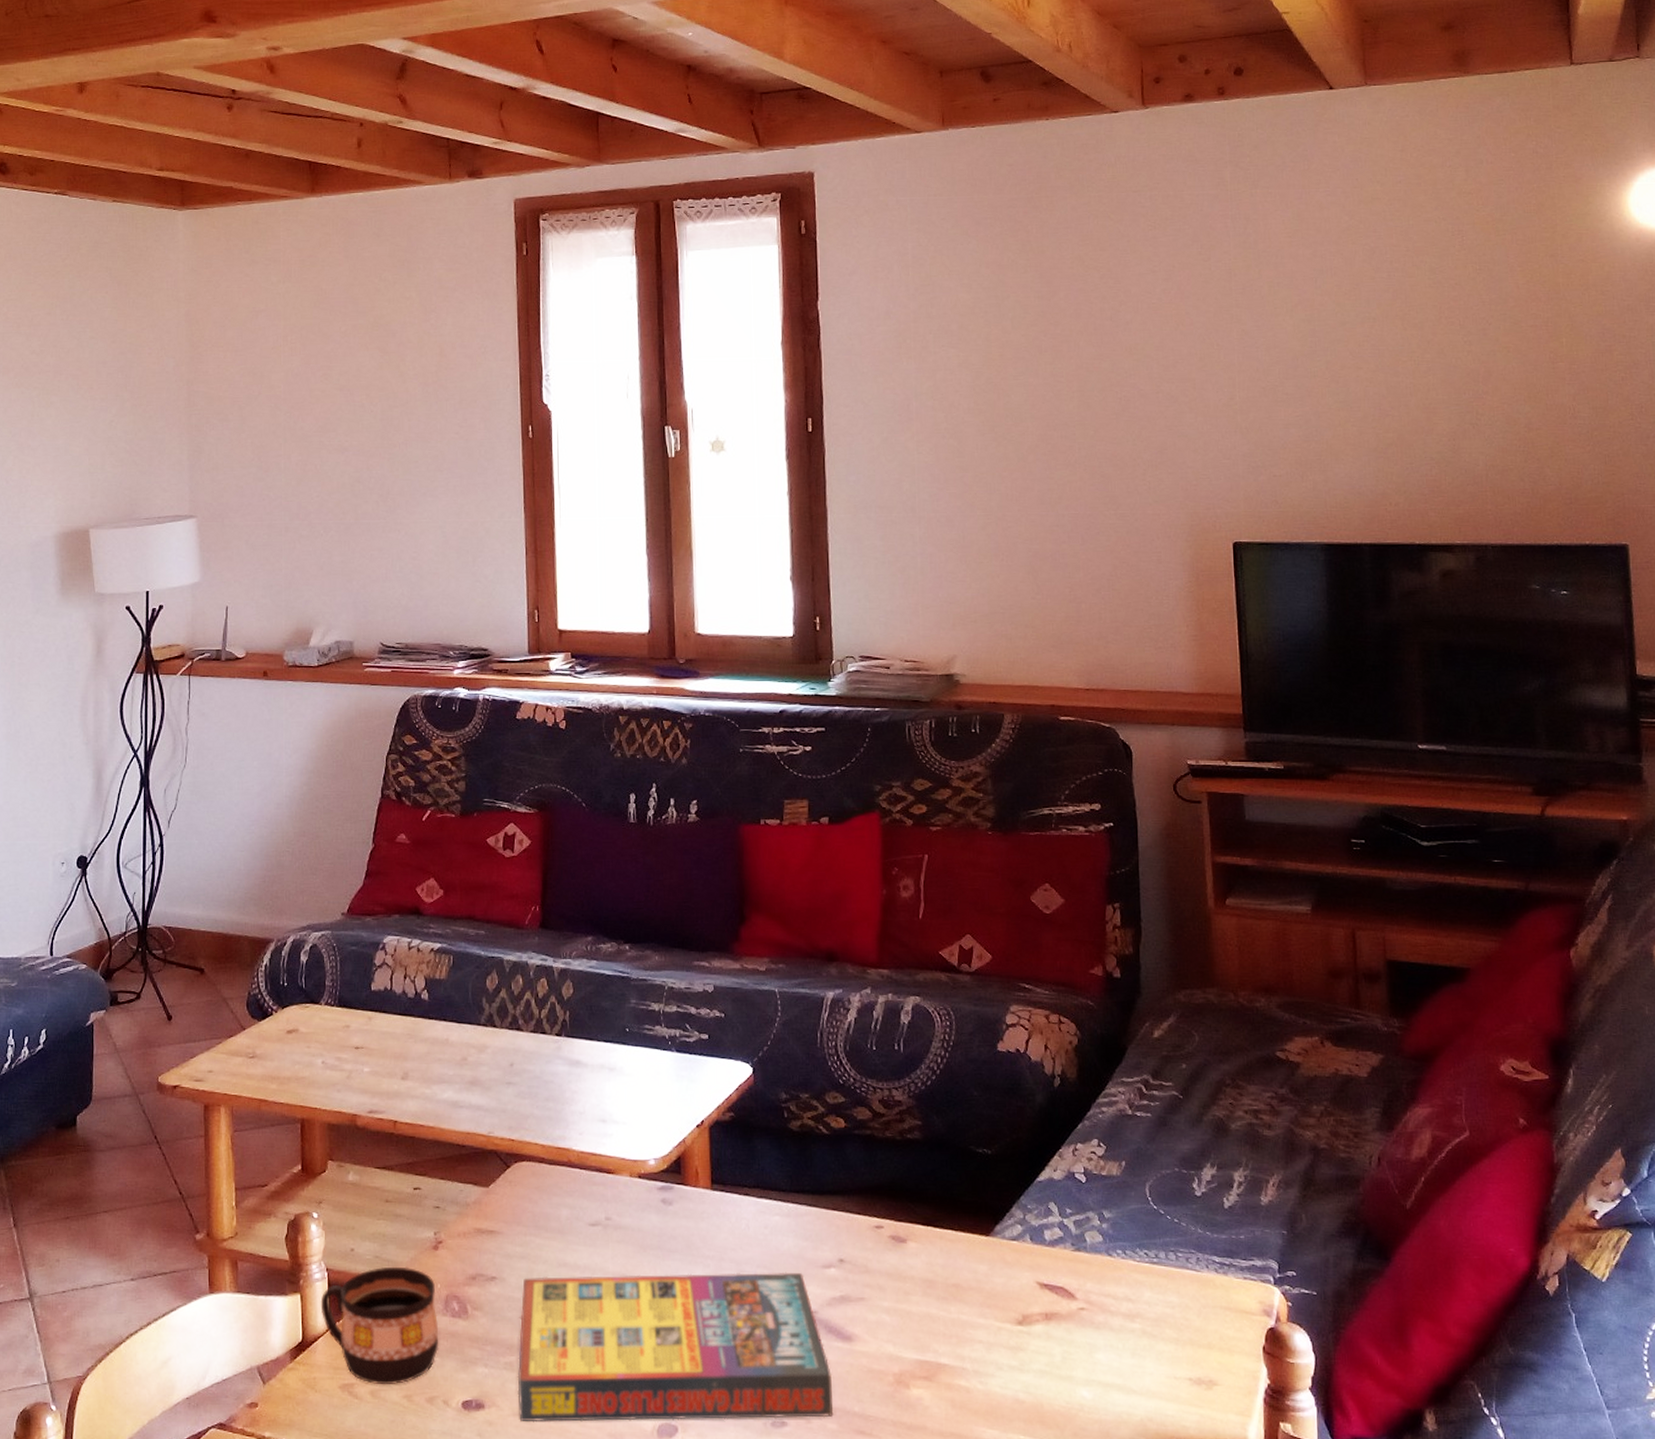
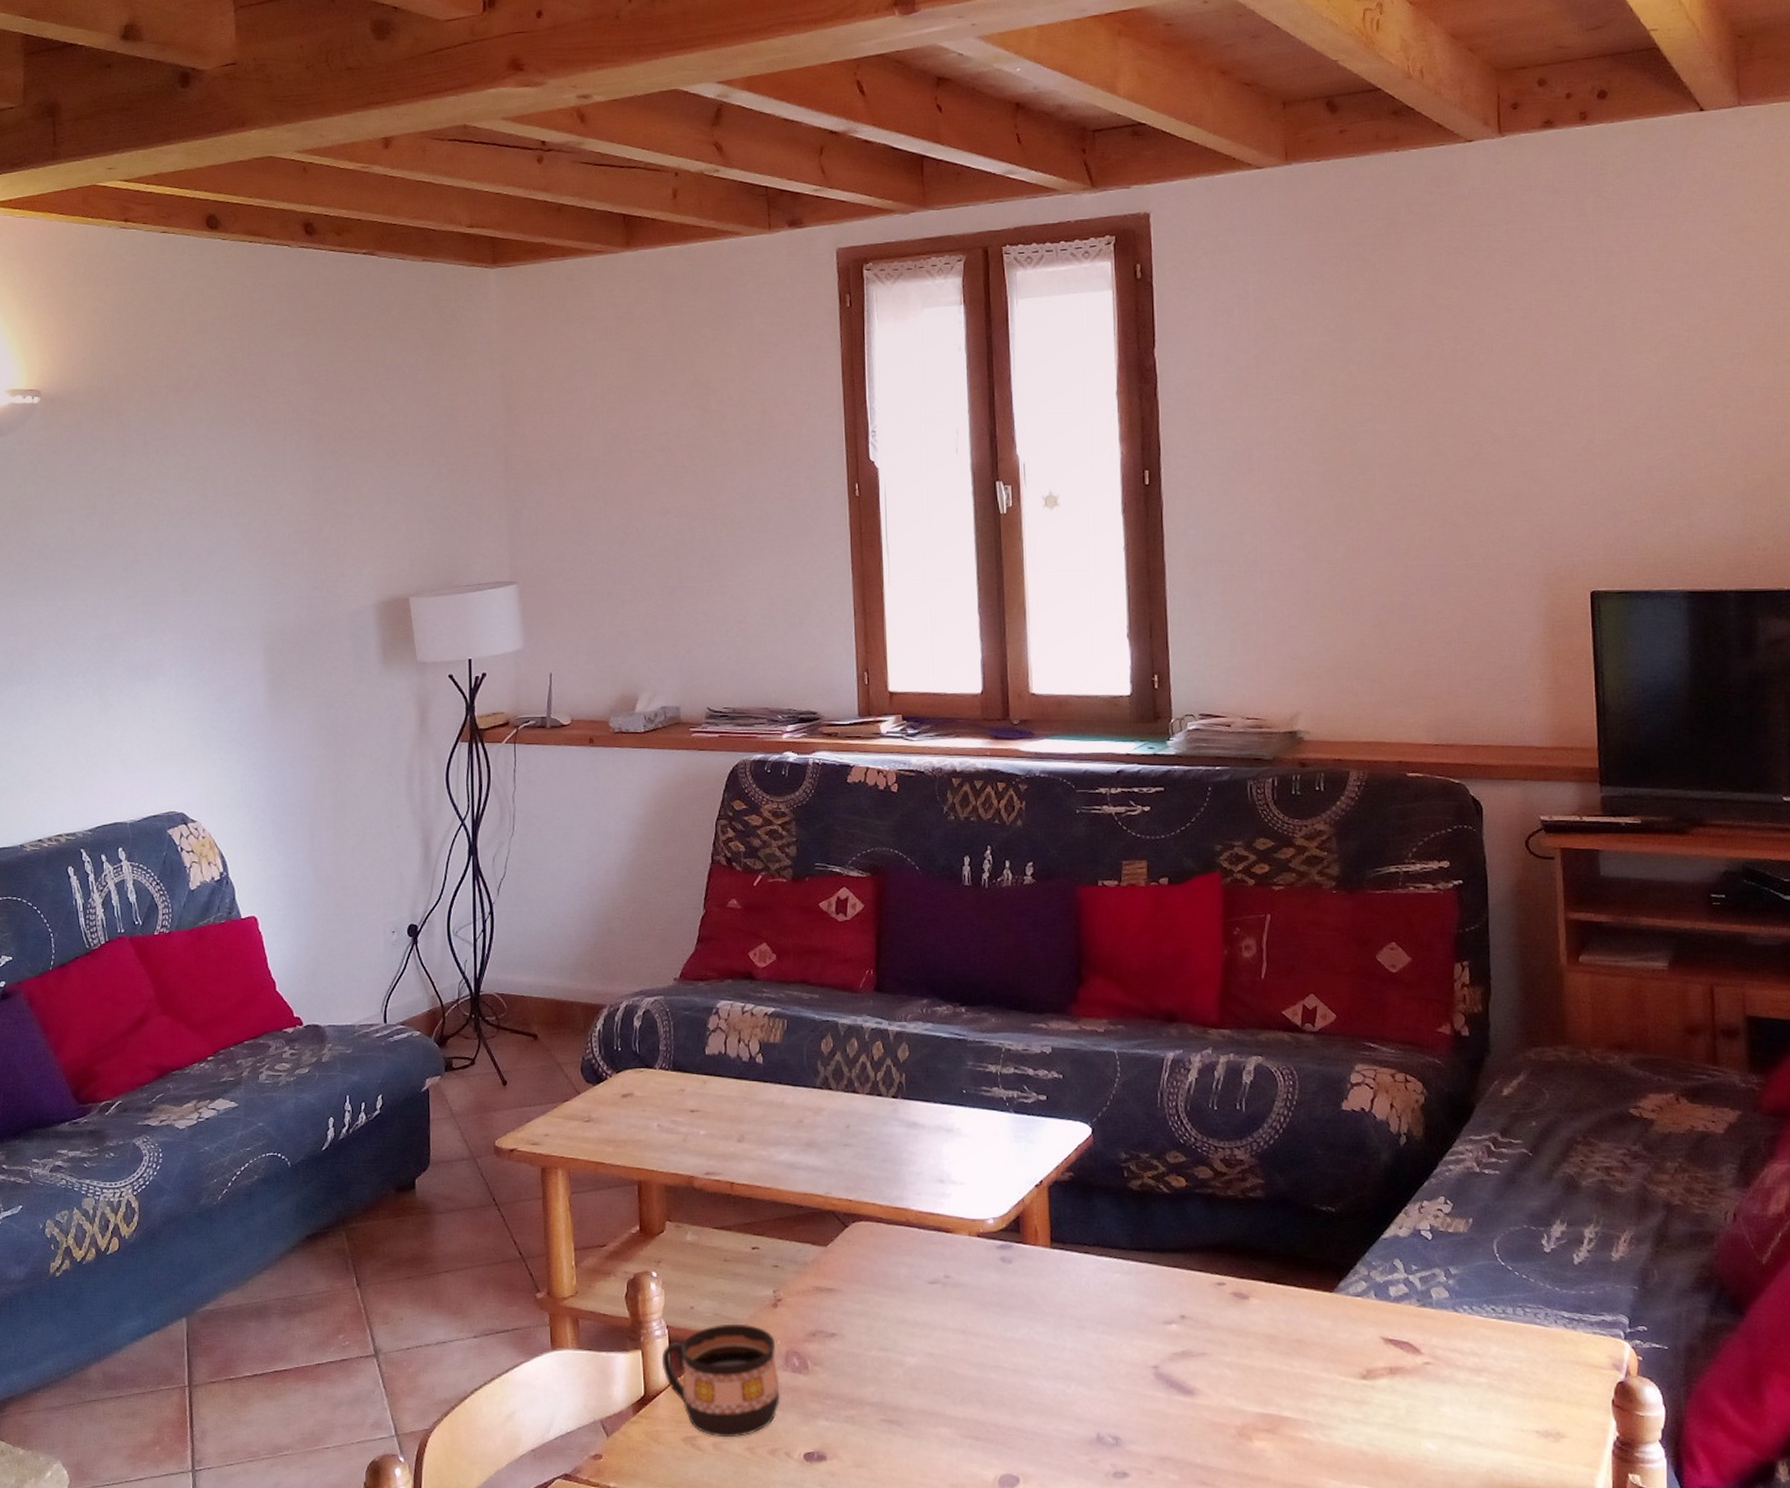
game compilation box: present [517,1272,834,1423] -> none [858,1328,1176,1474]

